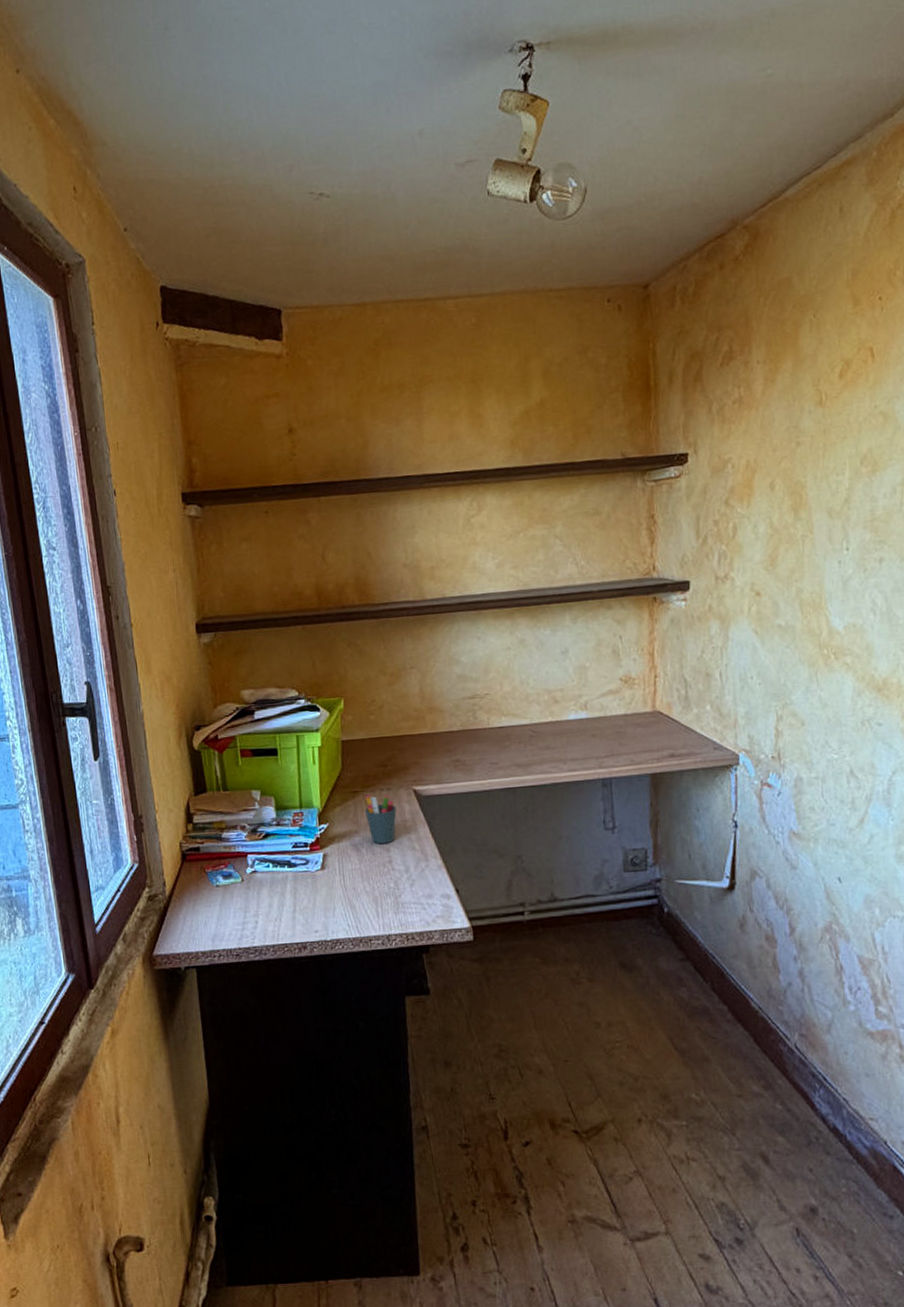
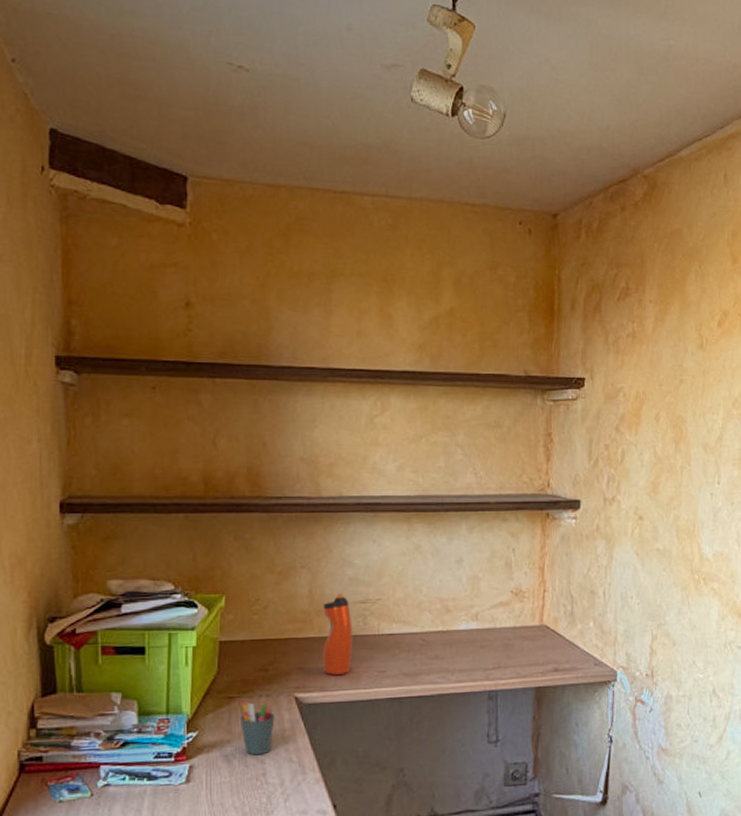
water bottle: none [434,690,465,768] -> present [323,593,353,675]

